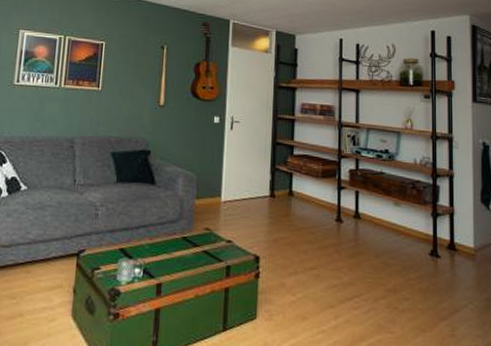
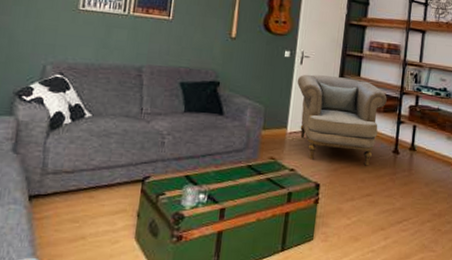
armchair: none [228,139,324,238] -> present [297,74,387,167]

